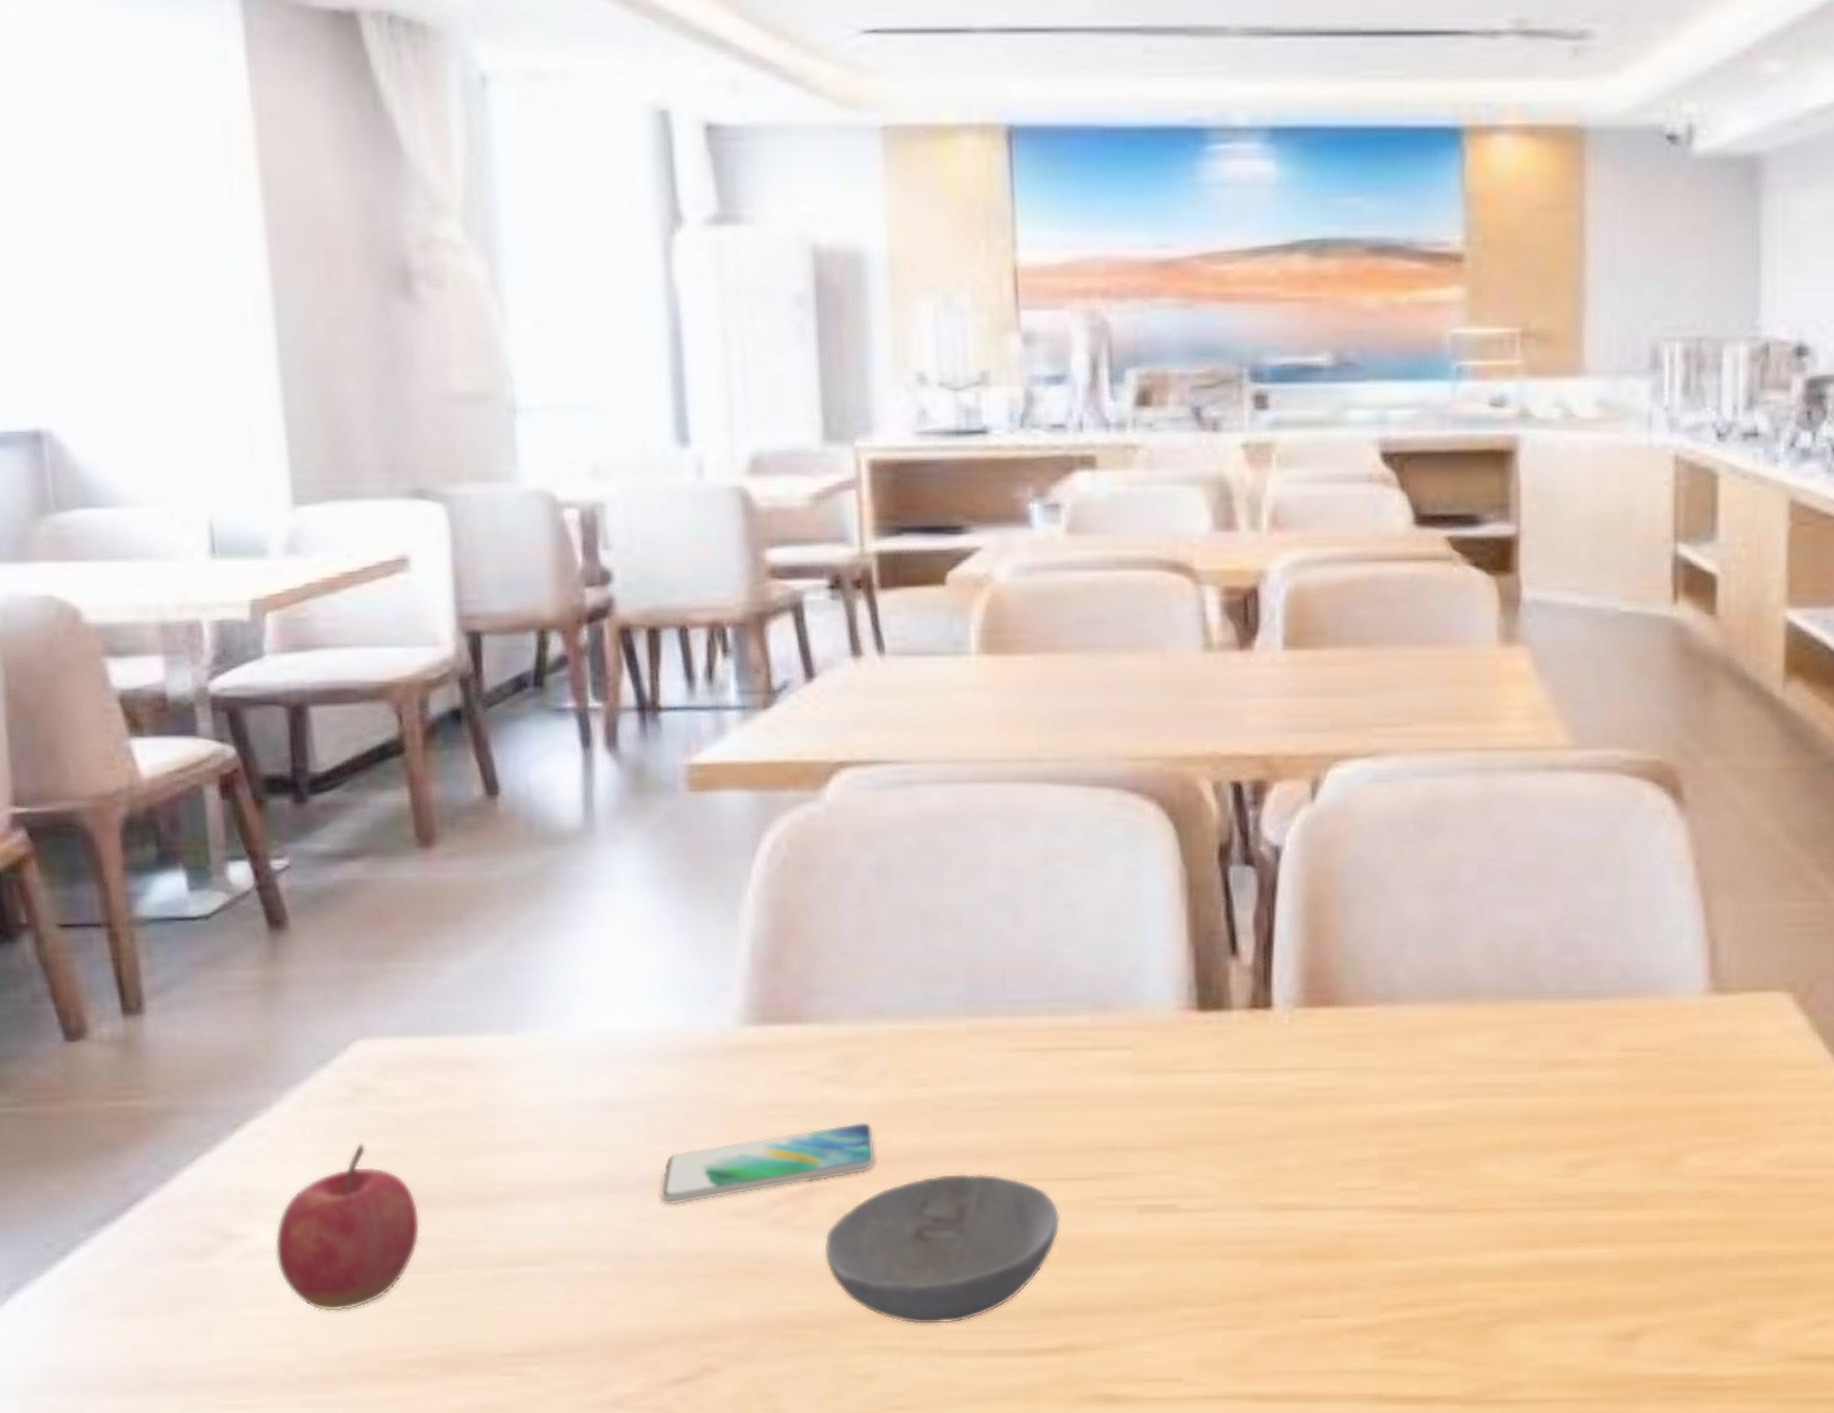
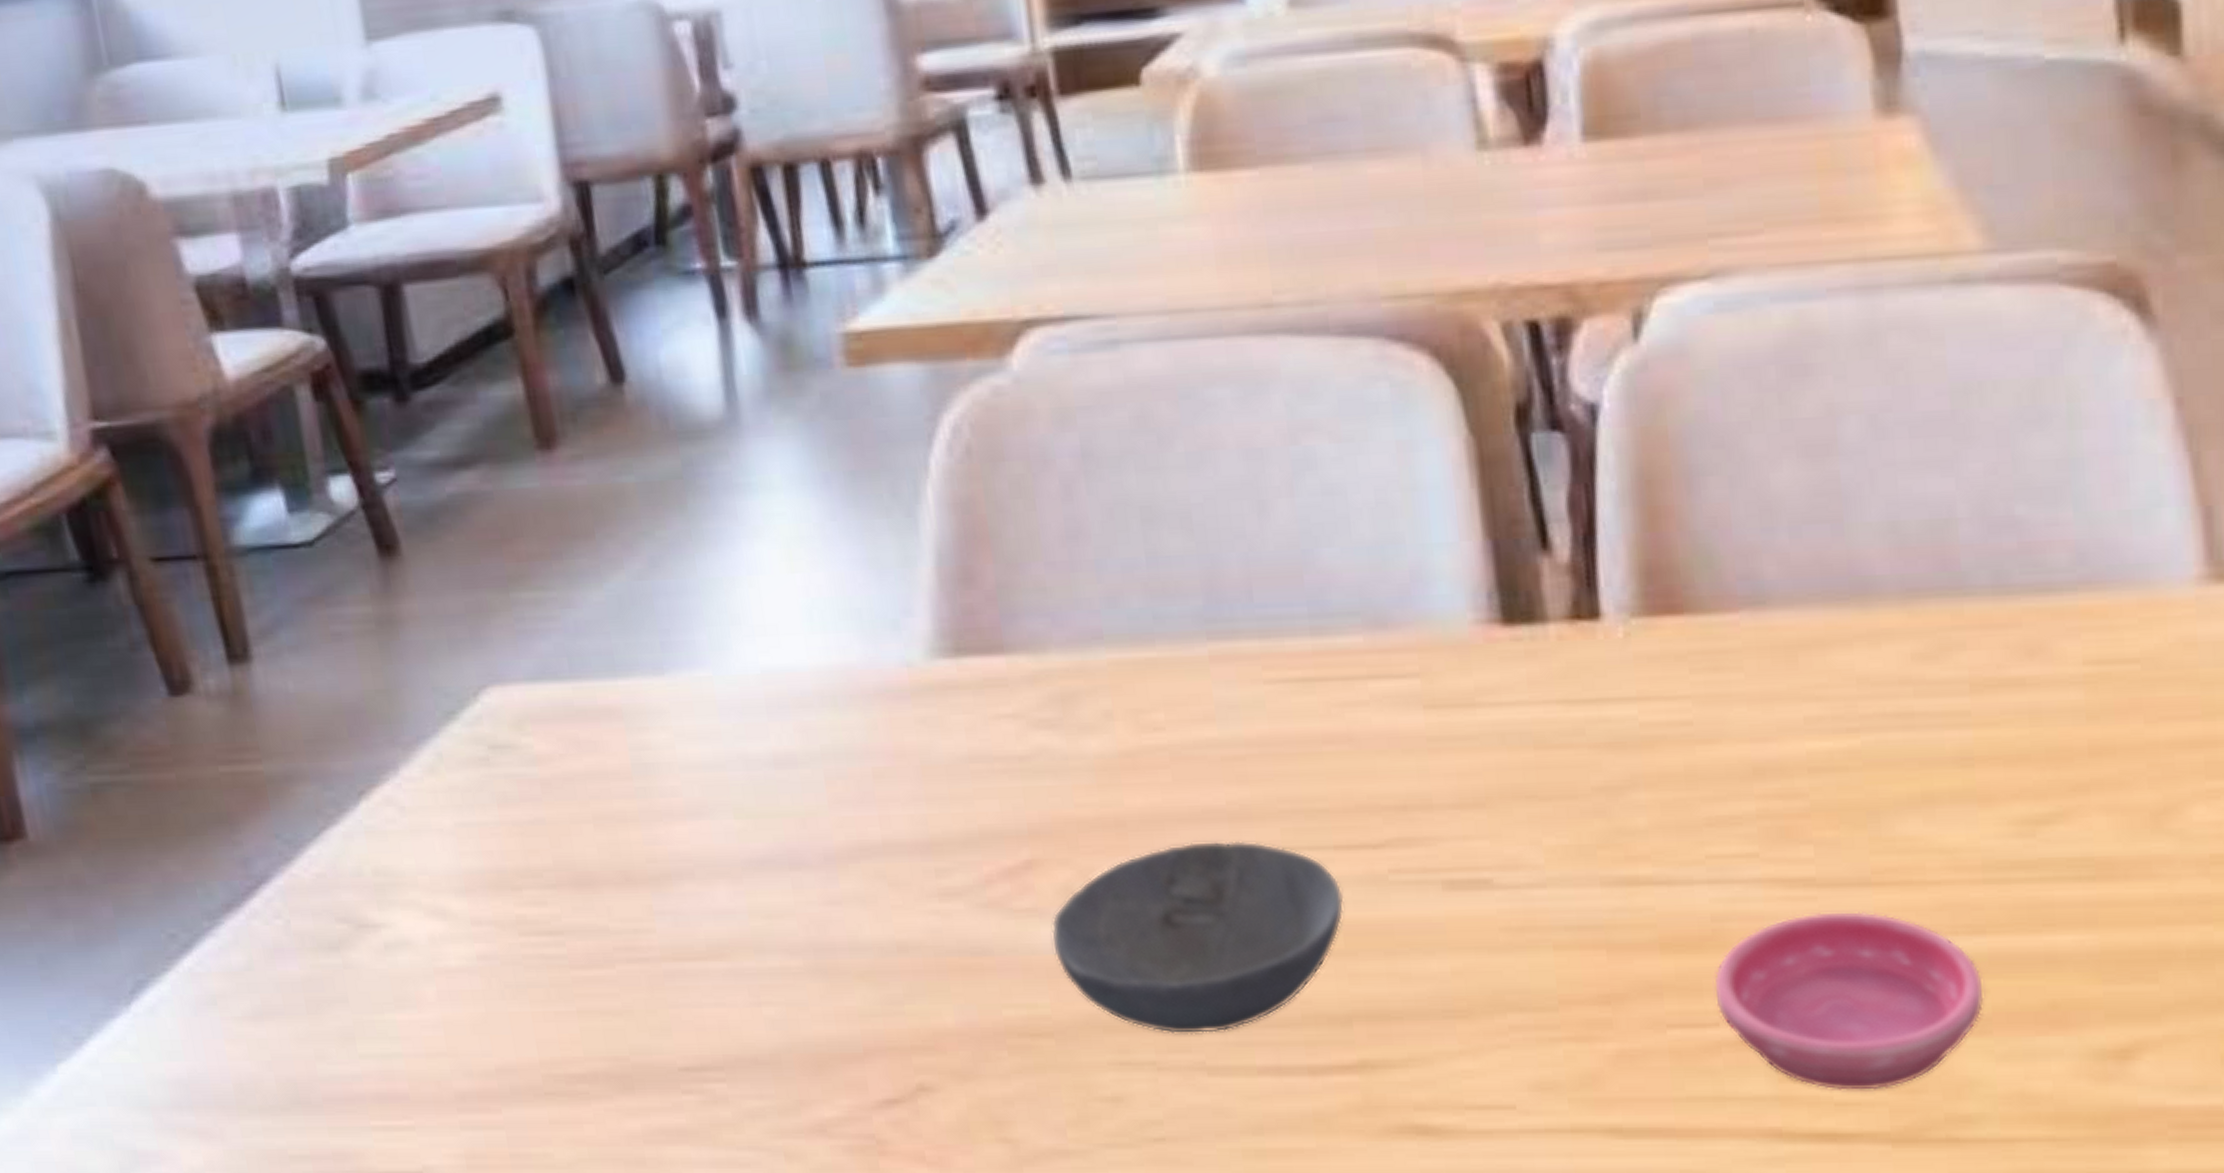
apple: present [274,1143,421,1312] -> none [414,812,577,1016]
smartphone: present [659,1123,875,1205] -> none [849,778,1107,885]
saucer: none [1338,1230,1534,1366] -> present [1714,910,1984,1092]

